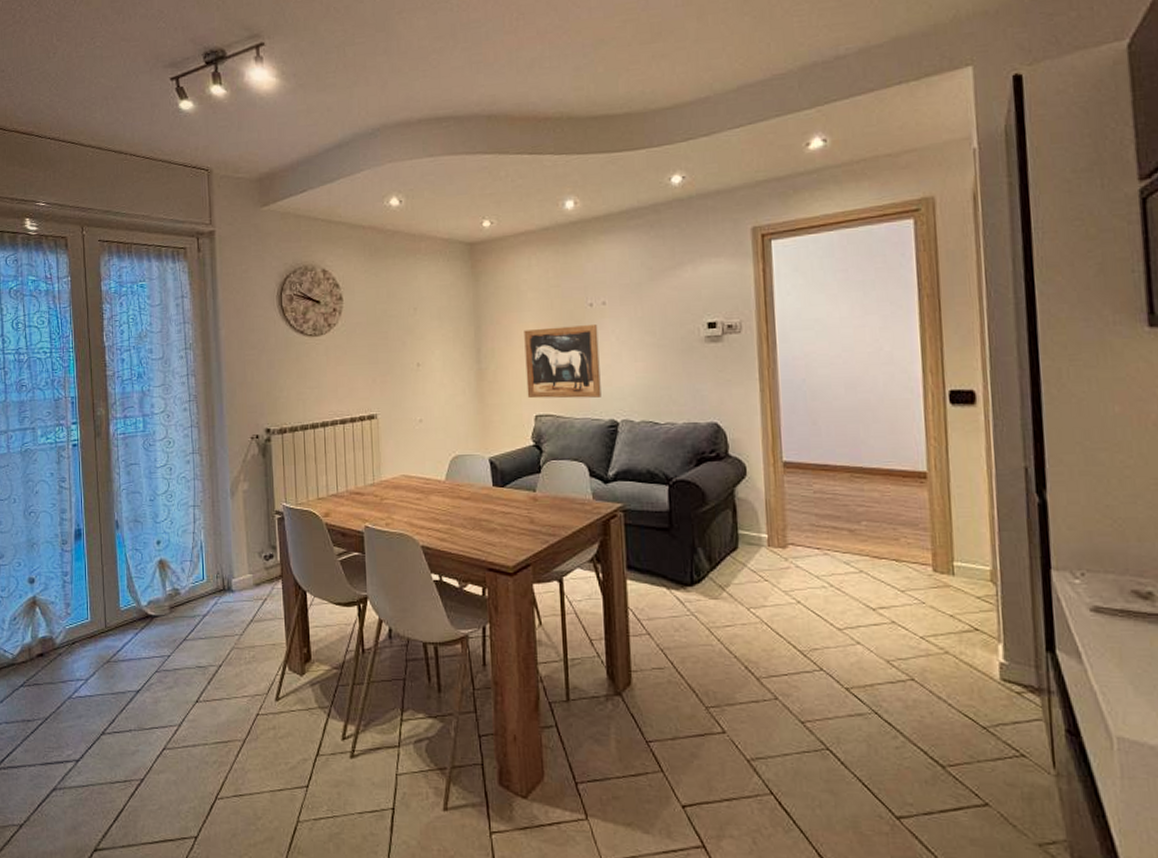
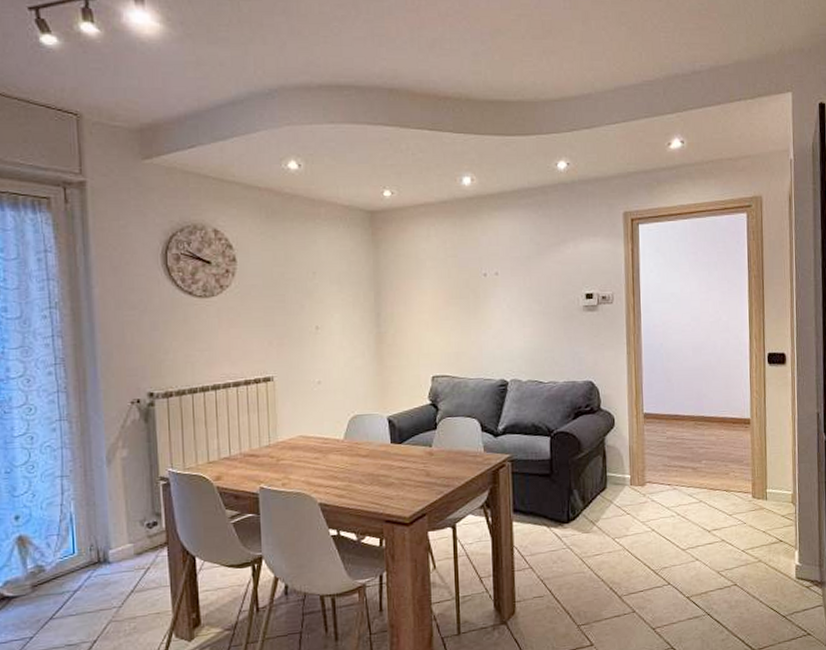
wall art: present [524,325,601,399] -> none [422,293,493,361]

